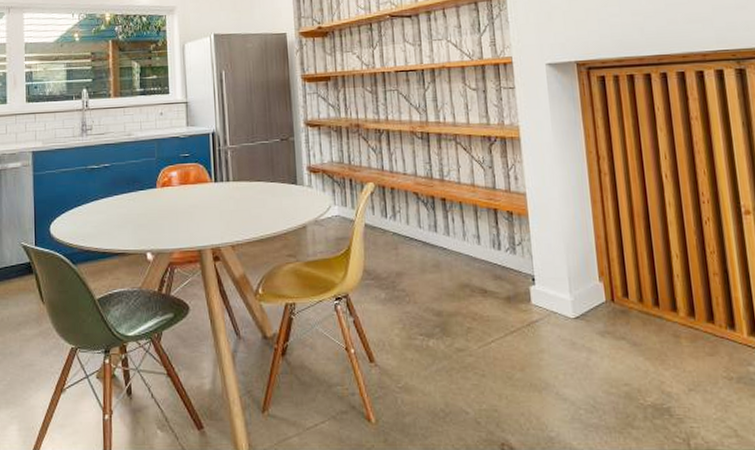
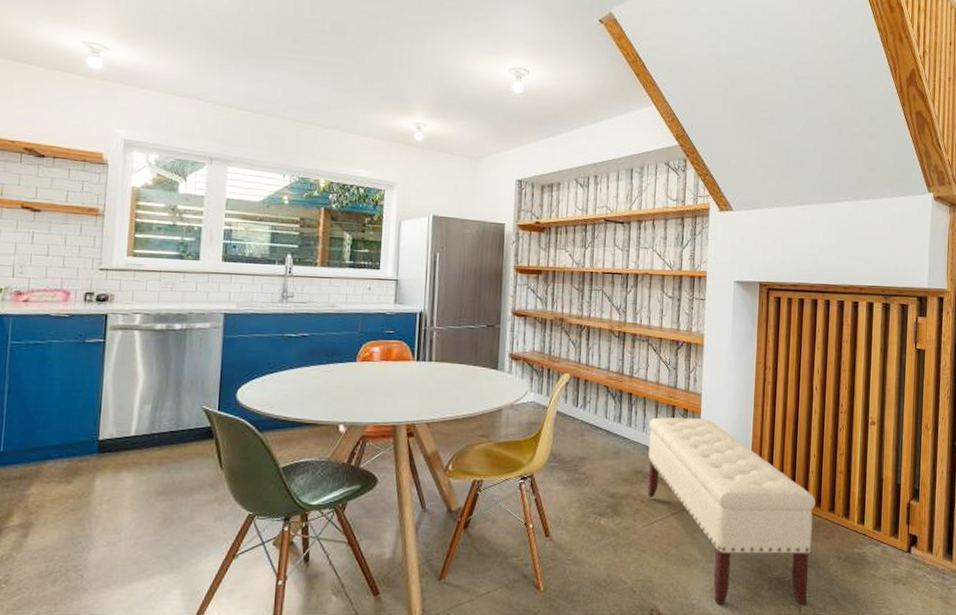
bench: none [469,221,696,439] -> present [647,417,815,606]

